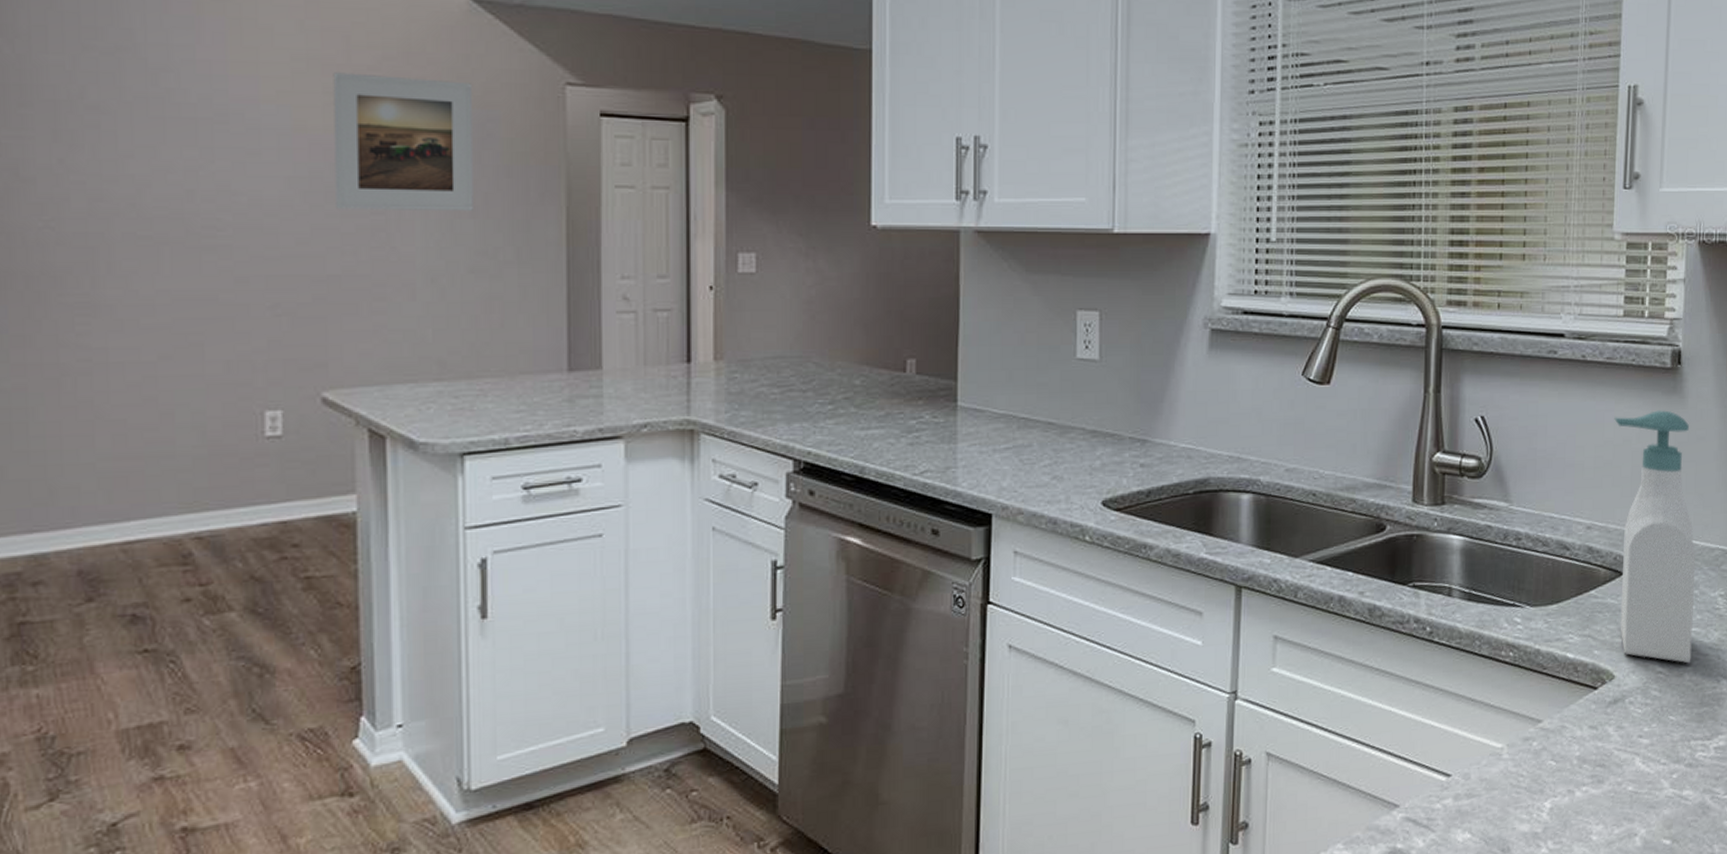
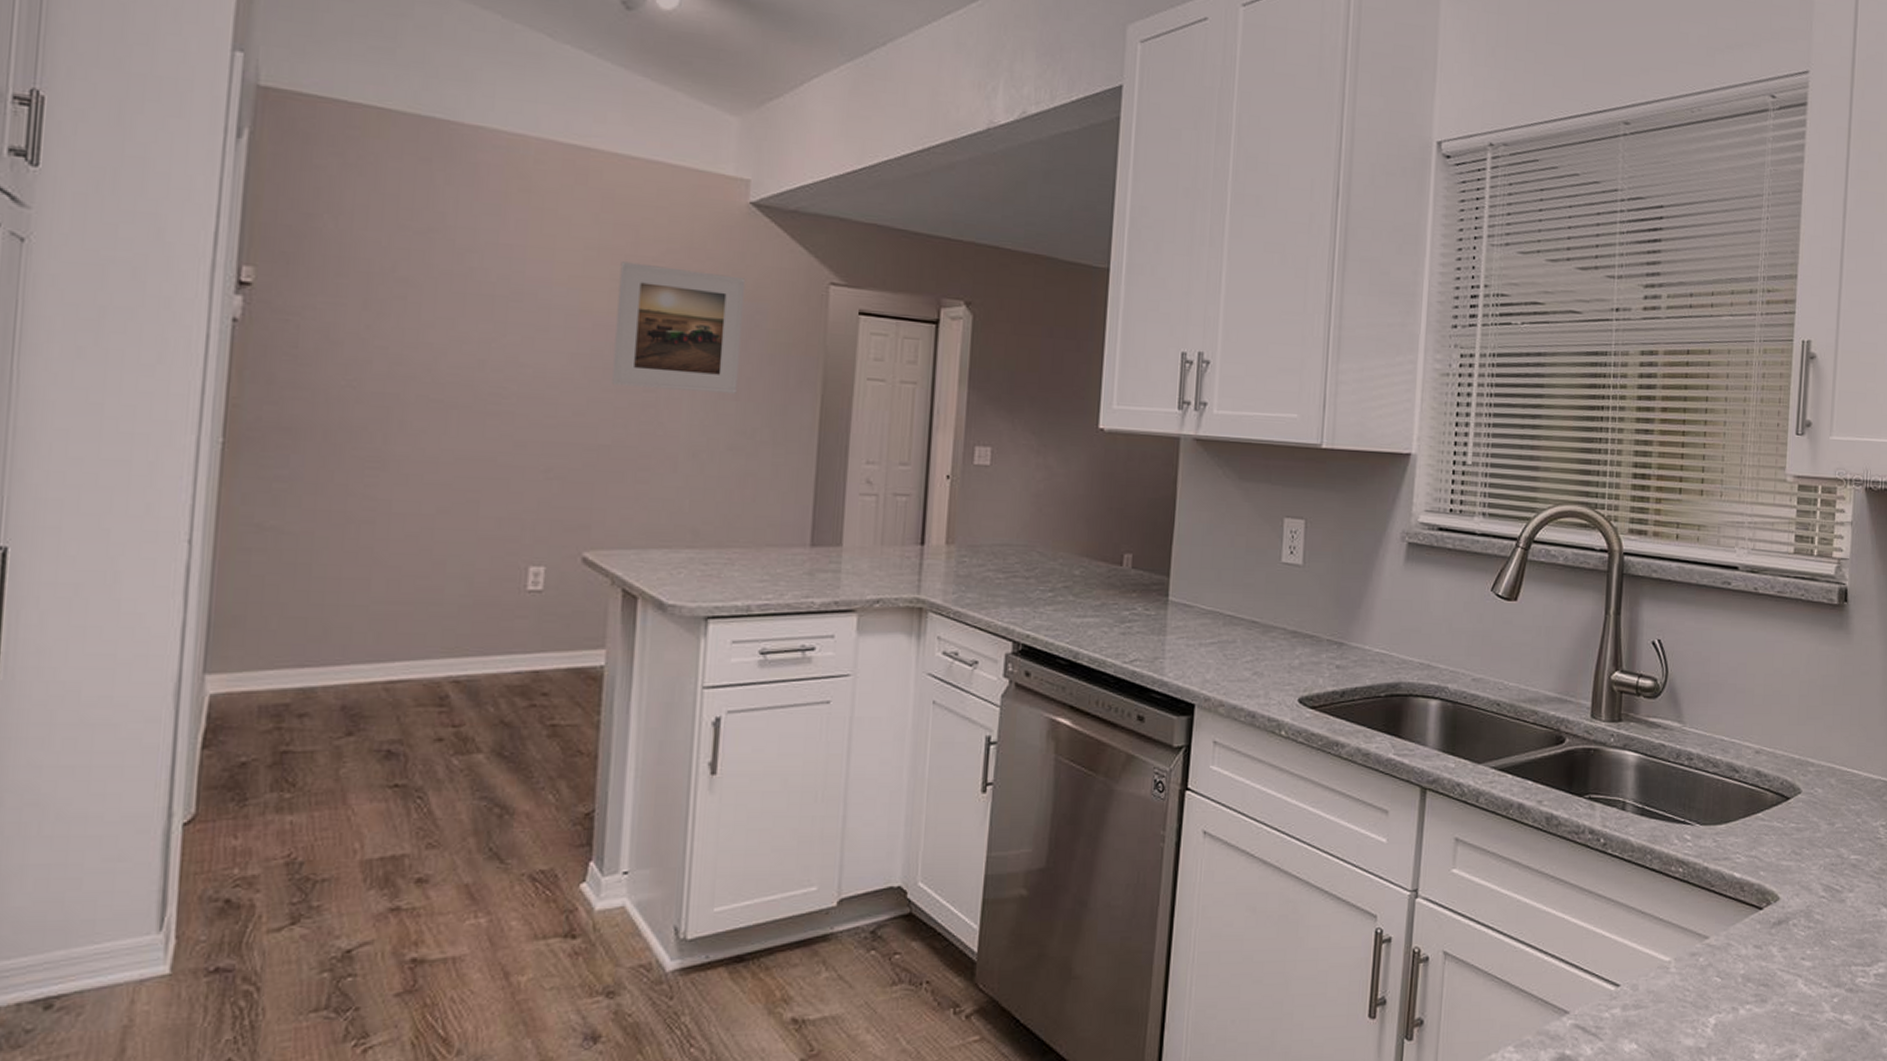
soap bottle: present [1614,410,1695,664] -> none [1783,644,1858,890]

